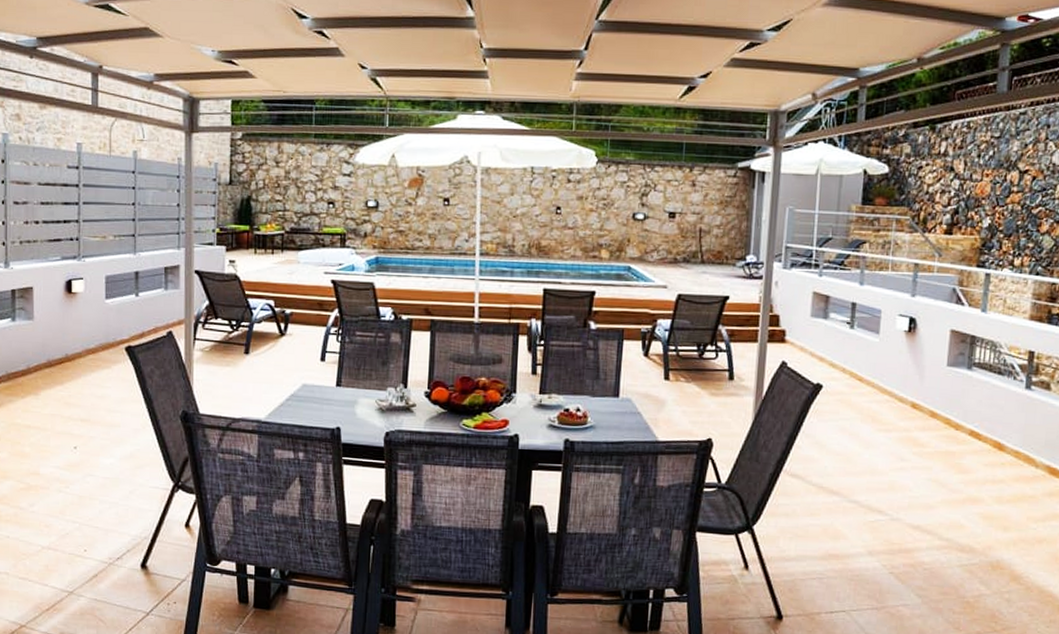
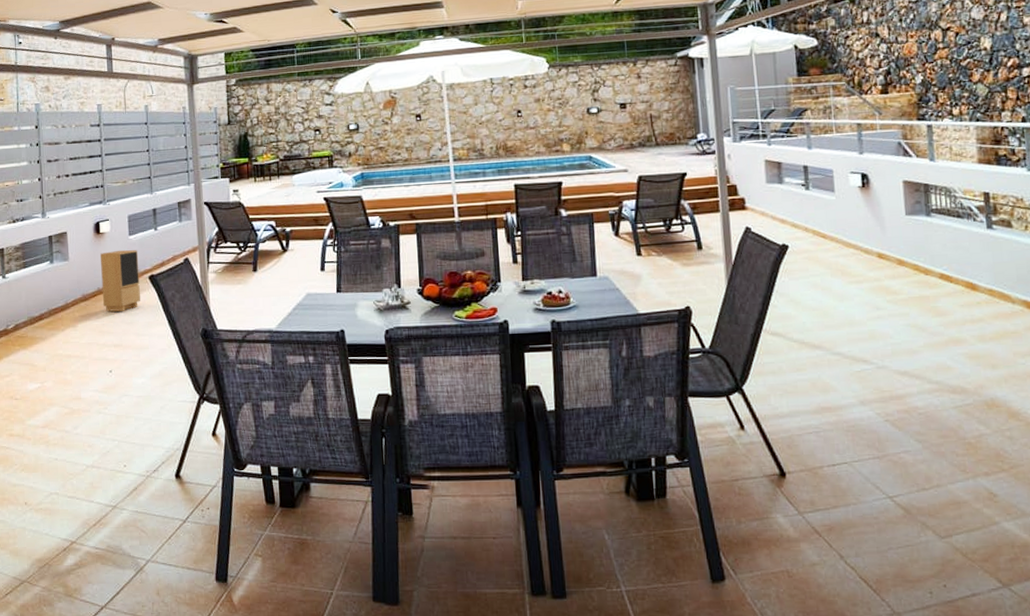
speaker: none [70,314,115,383] -> present [99,250,140,312]

